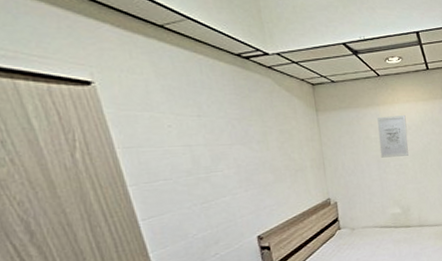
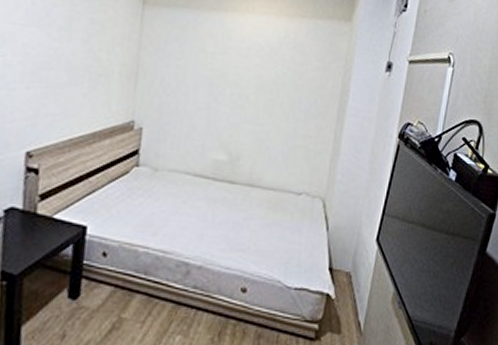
wall art: present [377,115,409,158] -> none [214,26,259,85]

